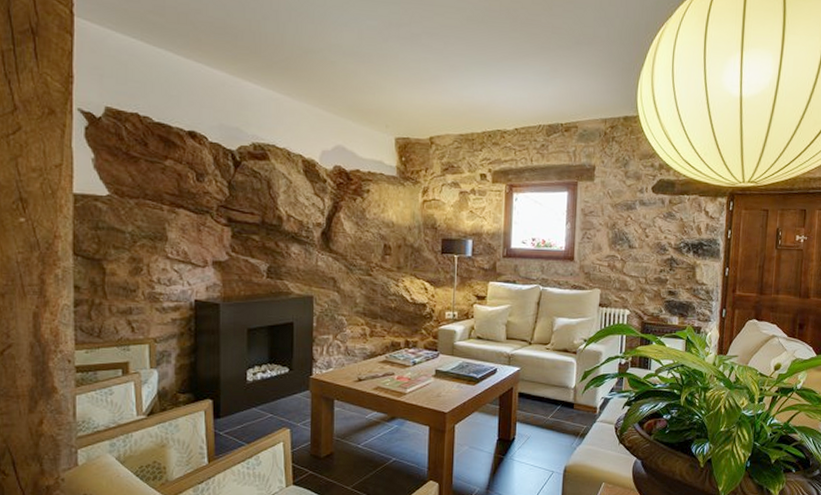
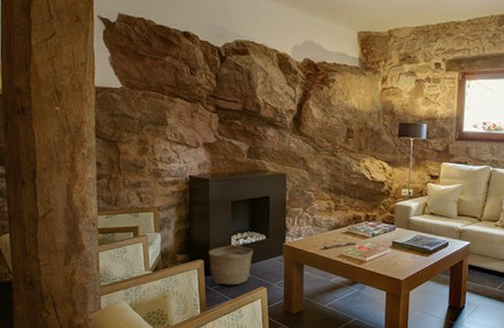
basket: none [218,379,274,428] -> present [208,244,253,285]

